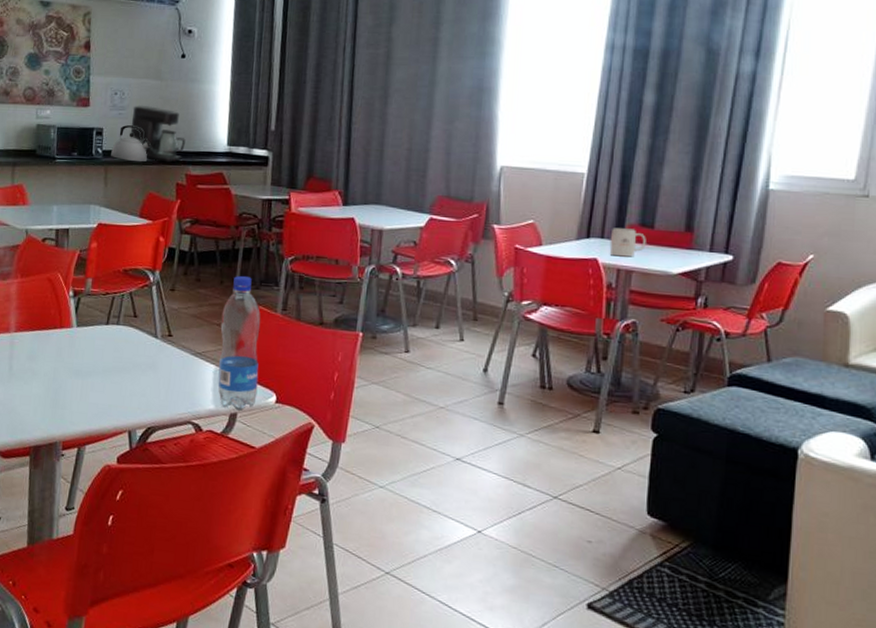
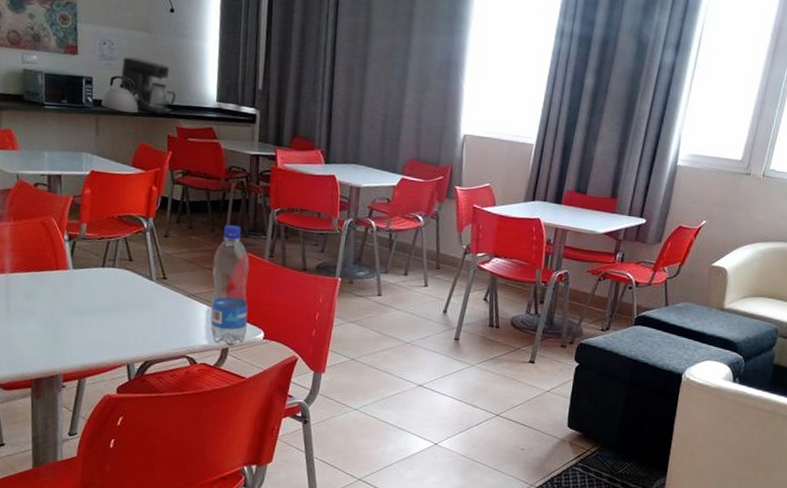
mug: present [609,228,646,257] -> none [550,192,580,218]

